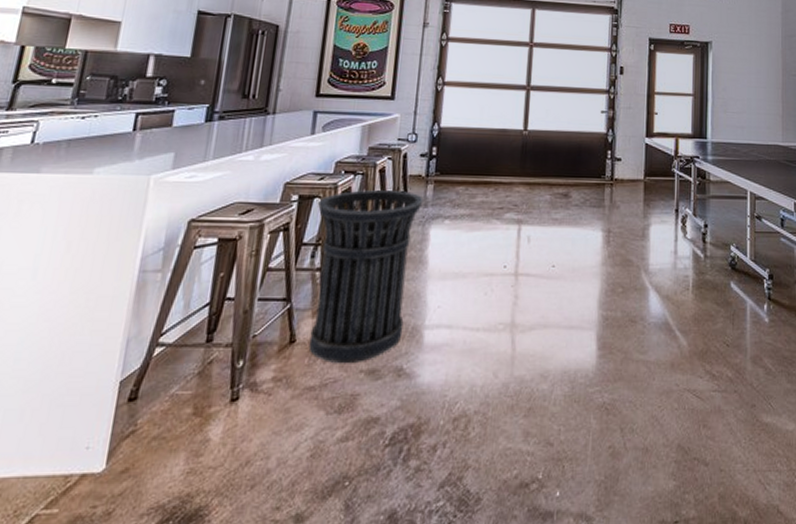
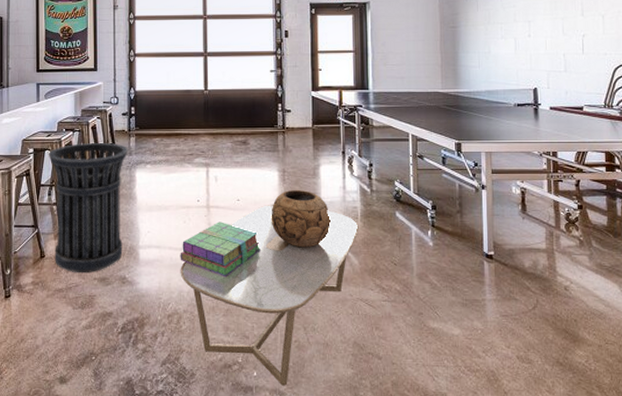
coffee table: none [474,271,690,508] -> present [180,204,359,386]
stack of books: none [475,293,577,364] -> present [180,222,262,276]
decorative bowl: none [590,253,660,326] -> present [271,189,332,248]

